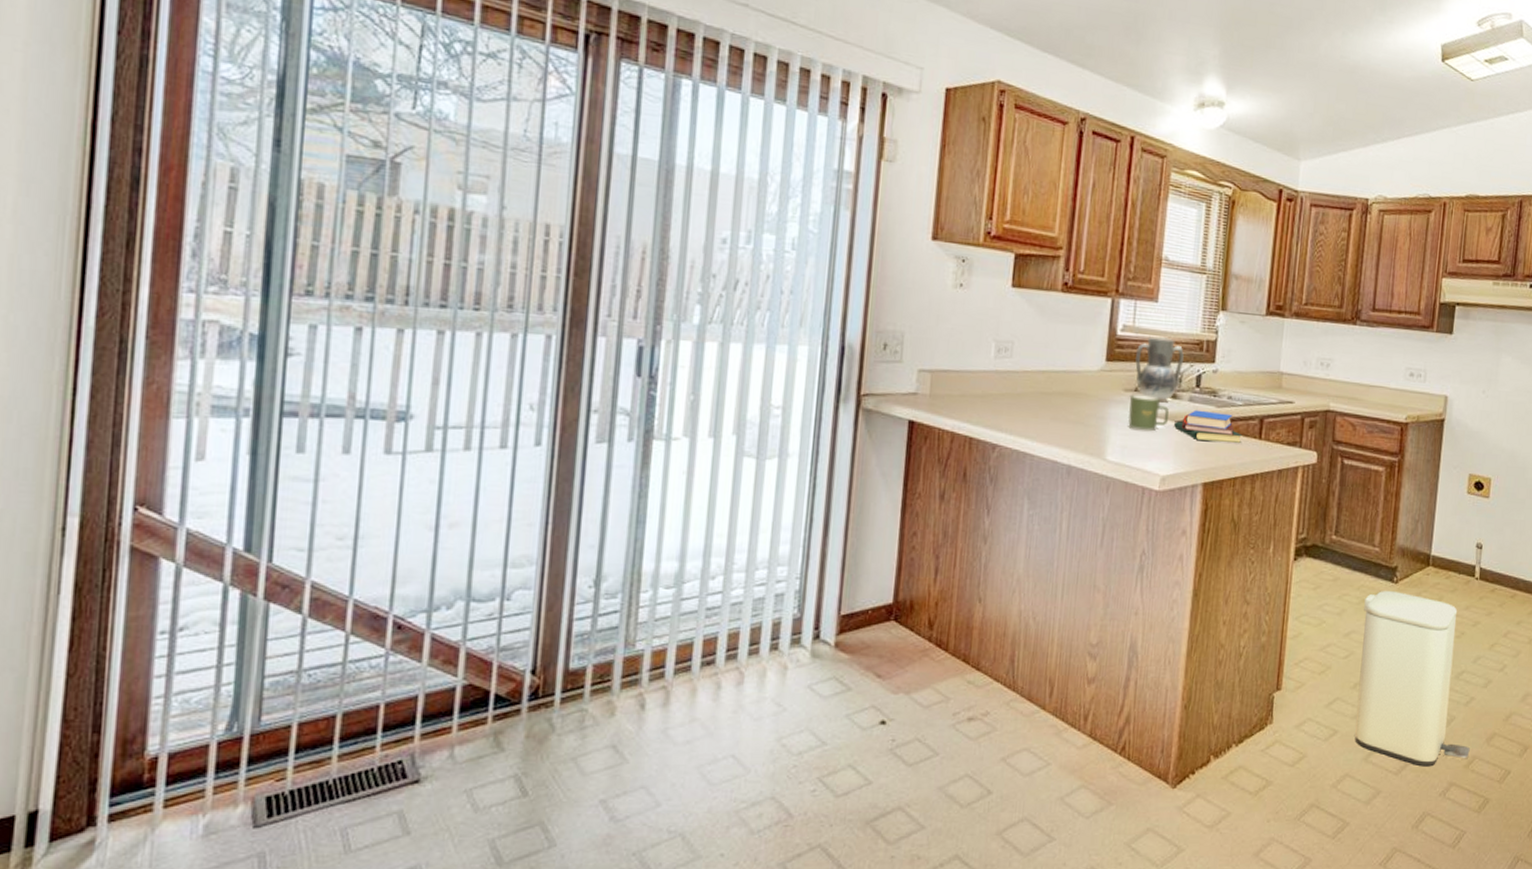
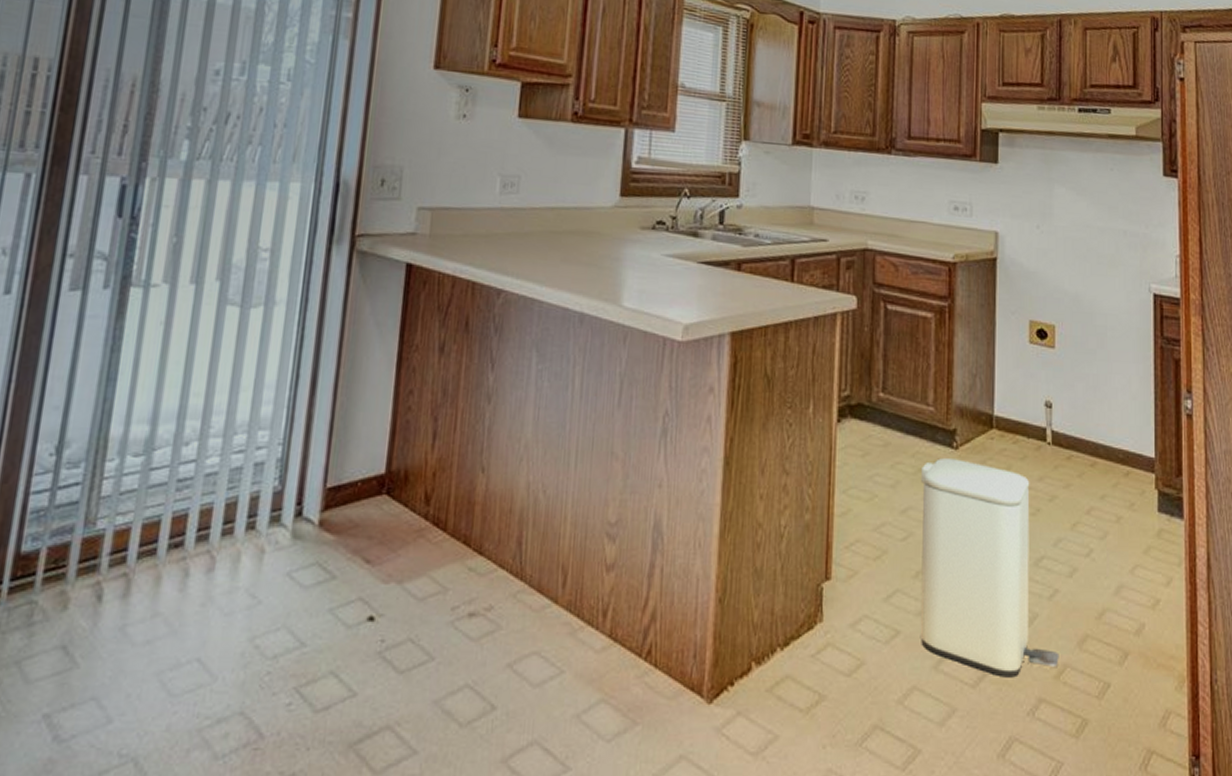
mug: present [1127,394,1169,432] -> none [645,233,690,274]
ceramic jug: present [1134,336,1184,403] -> none [651,169,705,242]
book: present [1174,409,1243,444] -> none [696,249,773,288]

